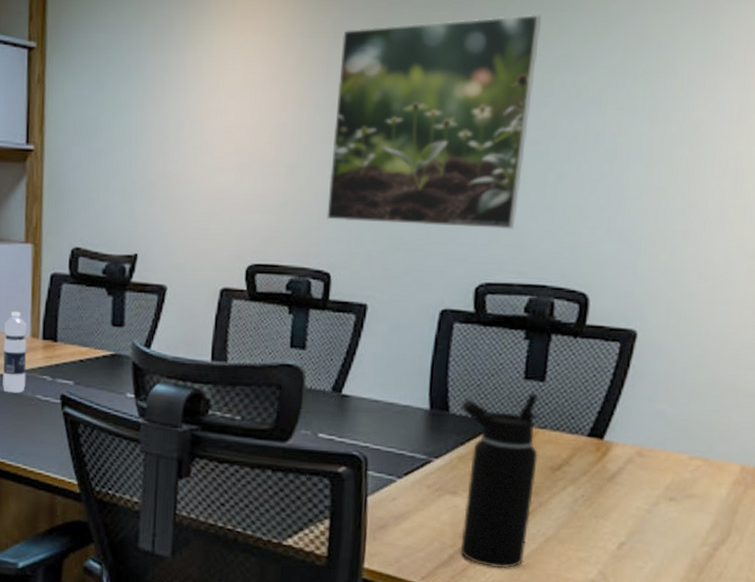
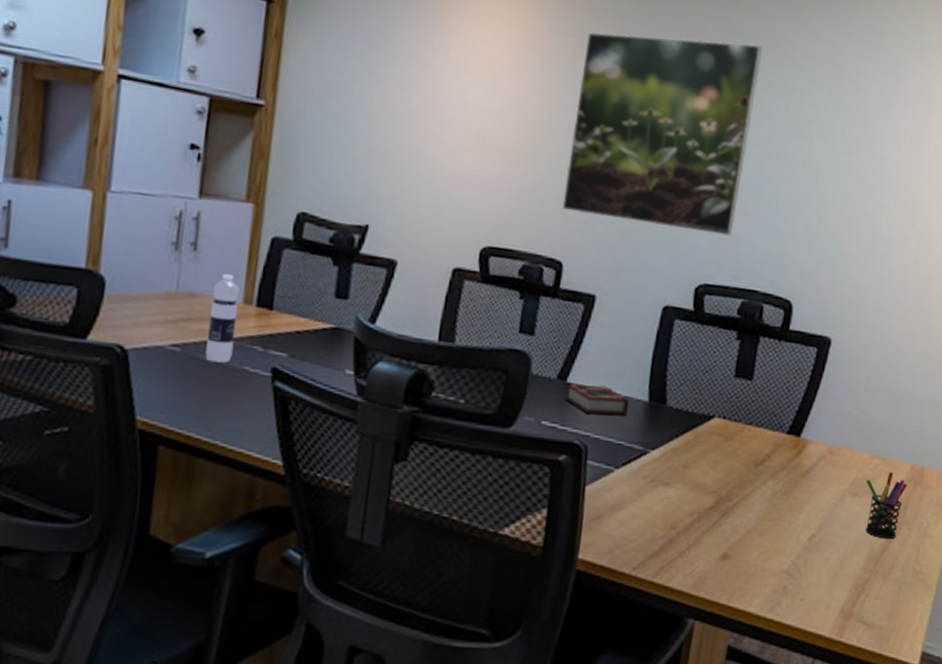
book: none [340,395,409,425] -> present [564,383,629,416]
water bottle: present [460,393,539,569] -> none [670,390,747,560]
pen holder: none [684,473,737,547] -> present [866,471,908,540]

